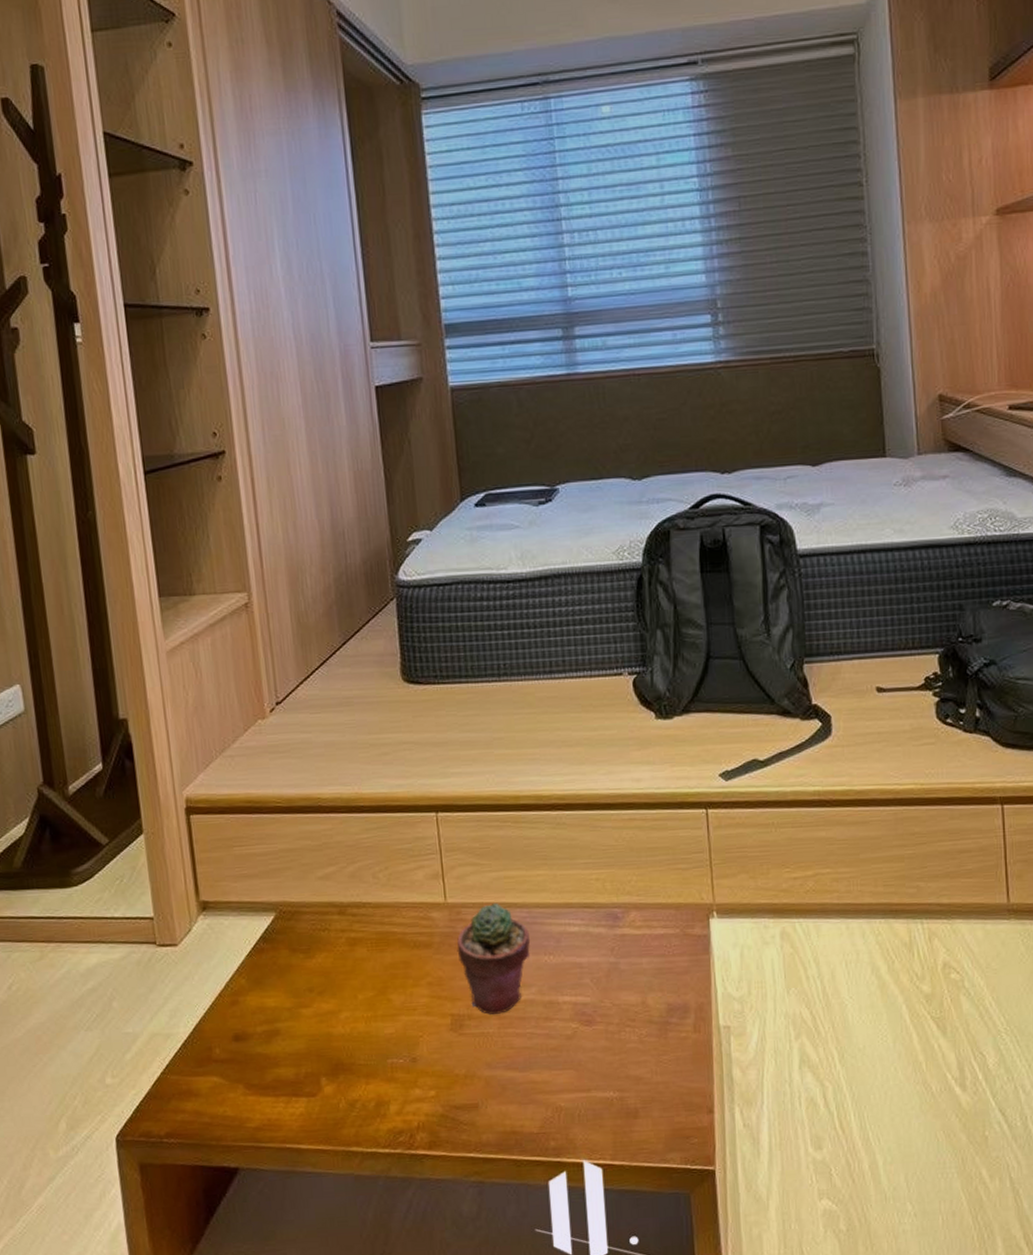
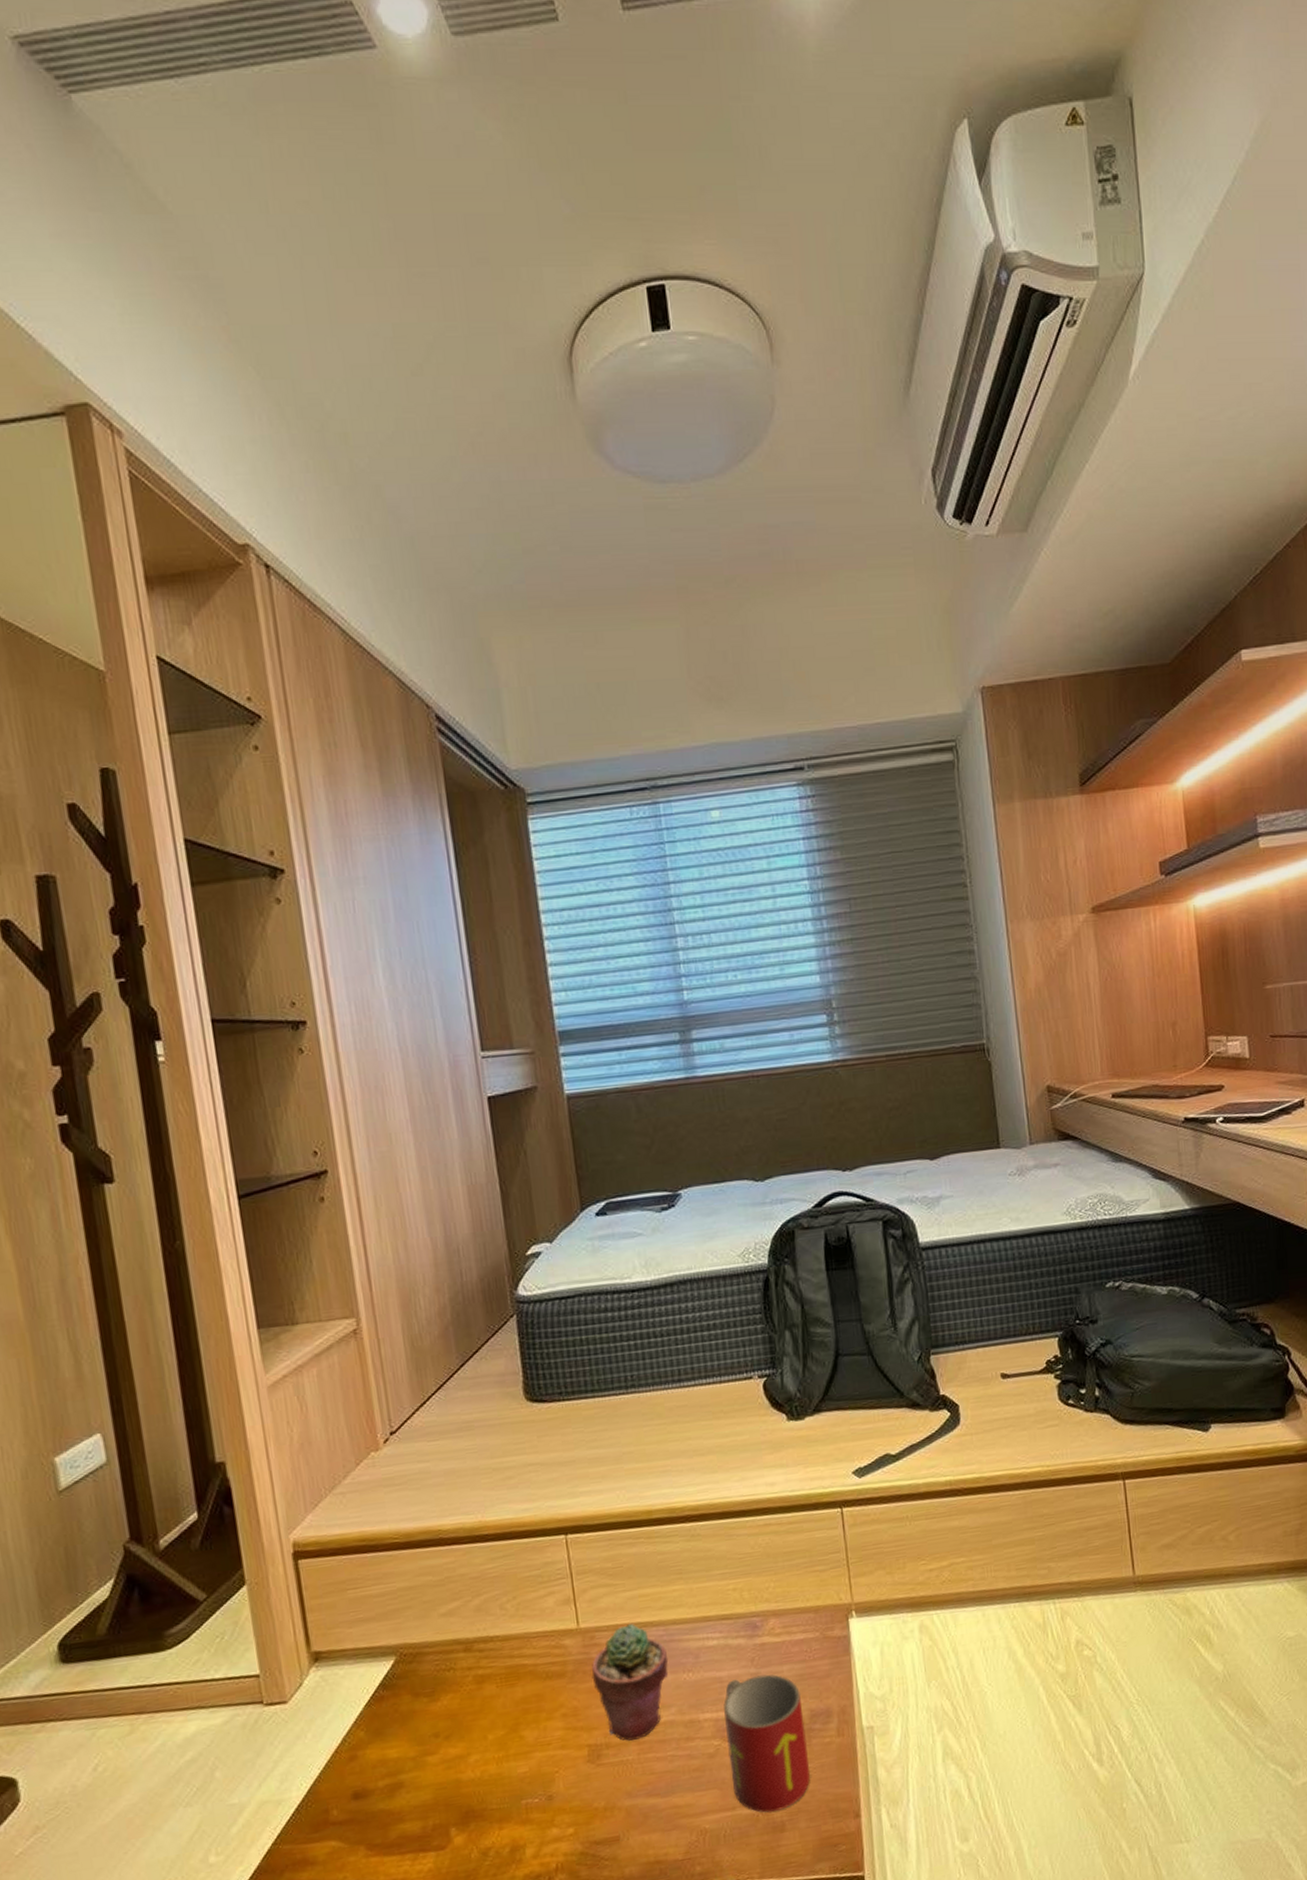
mug: none [582,965,665,1099] -> present [723,1674,810,1813]

